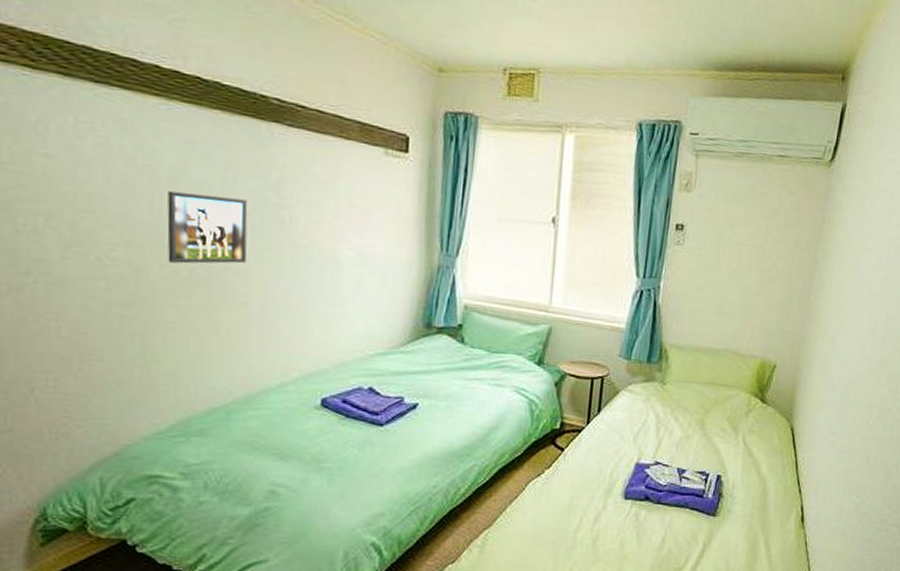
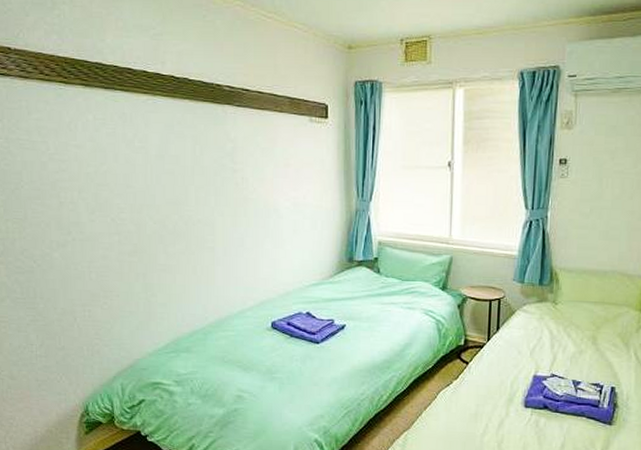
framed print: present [167,190,248,264] -> none [156,164,212,220]

